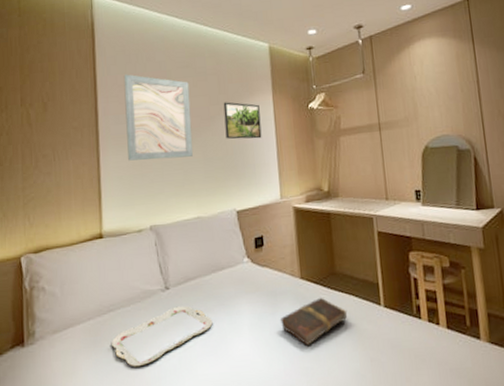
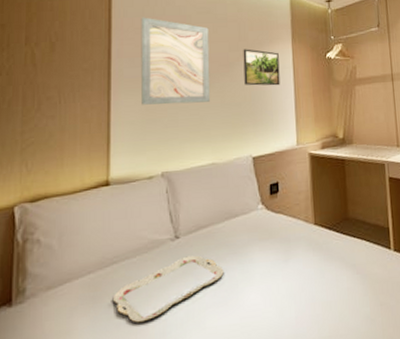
book: present [280,297,348,345] -> none [293,242,359,292]

